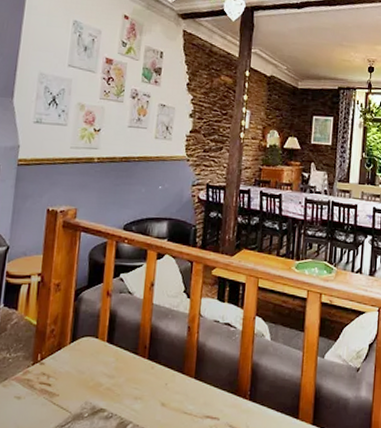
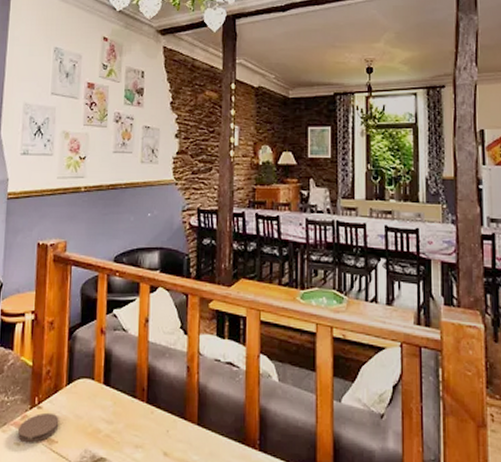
coaster: none [18,368,62,397] -> present [17,412,59,443]

